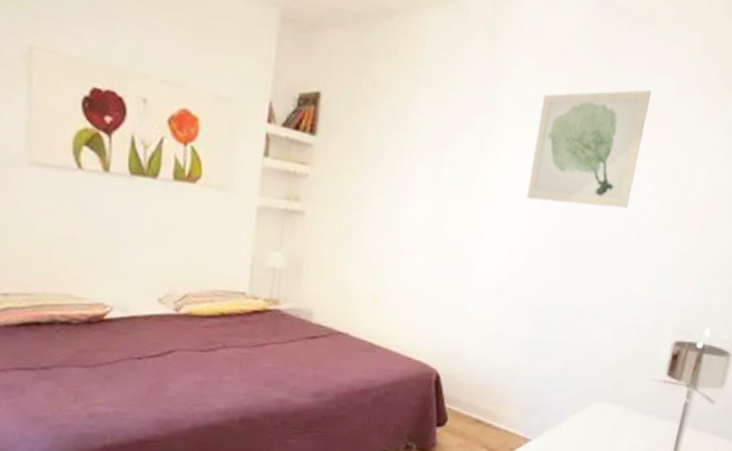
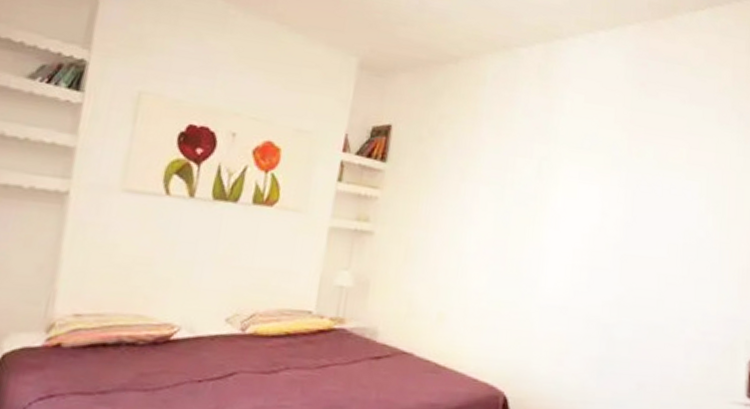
wall art: present [526,89,652,208] -> none [585,118,693,225]

